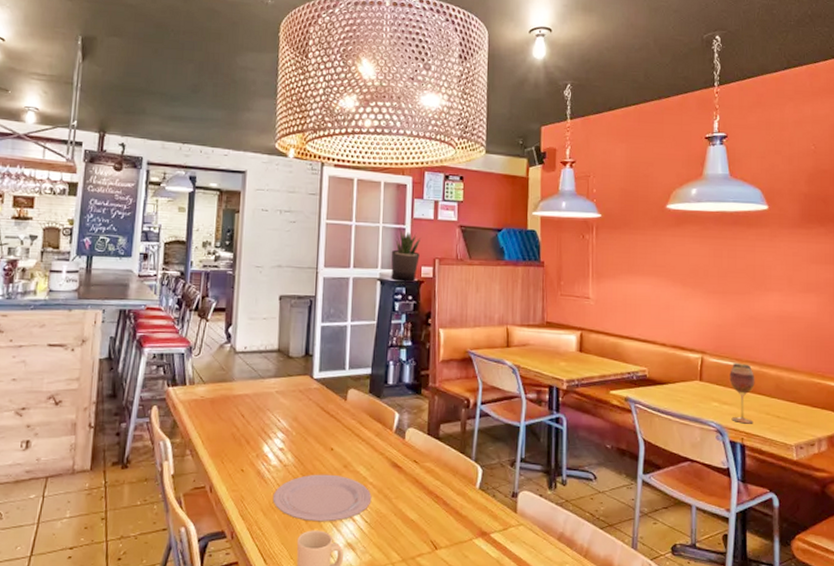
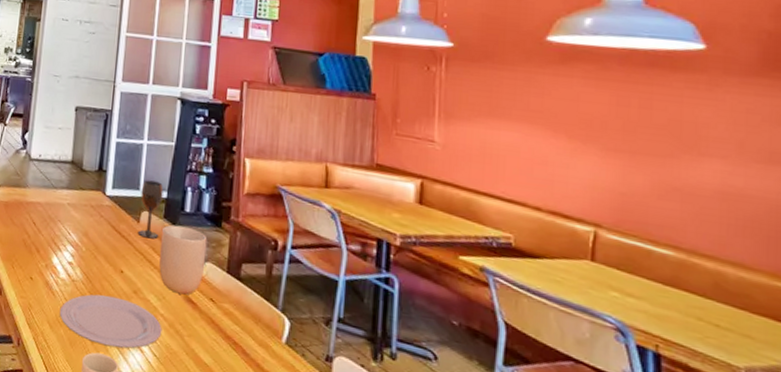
wine glass: none [346,359,368,414] -> present [139,180,164,239]
cup: none [366,398,409,461] -> present [158,225,207,295]
planter: present [391,228,420,283] -> none [193,45,227,105]
wineglass: present [729,363,755,424] -> none [638,245,680,329]

